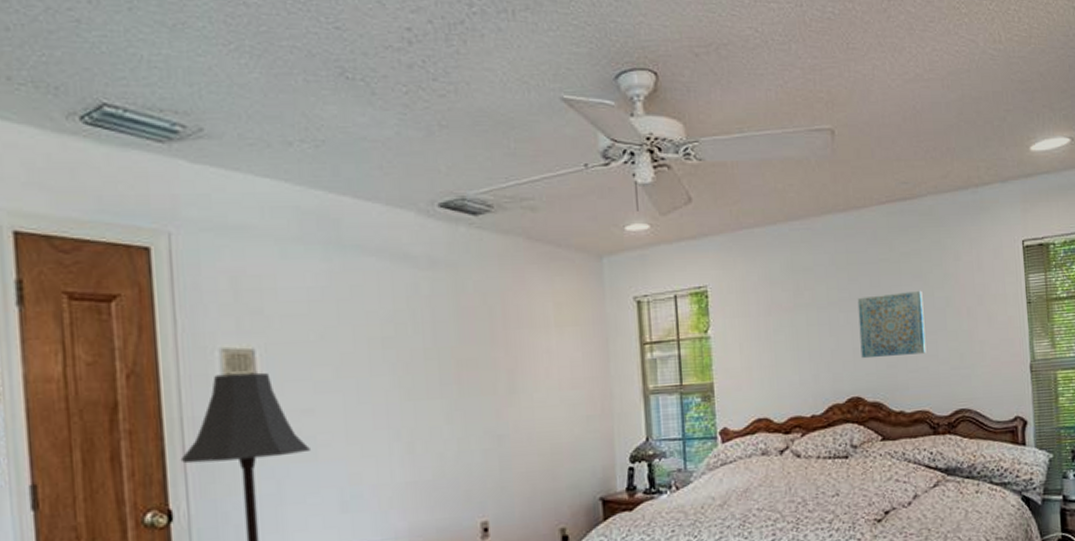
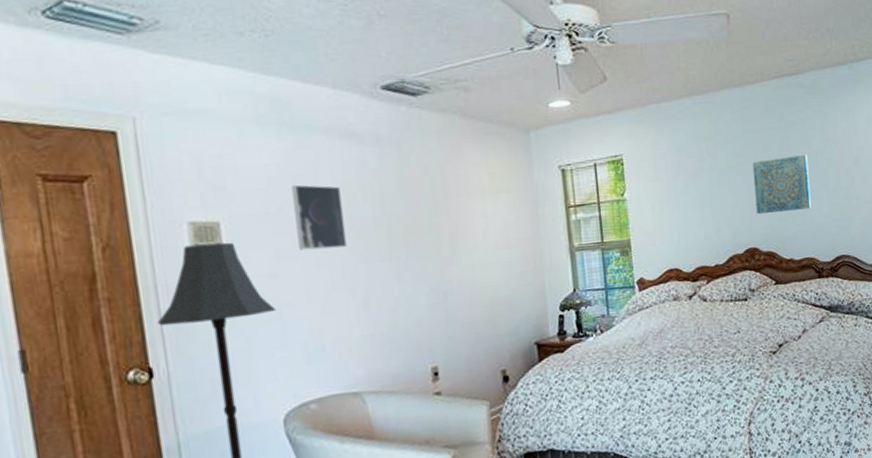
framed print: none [335,310,393,384] -> present [291,184,347,251]

